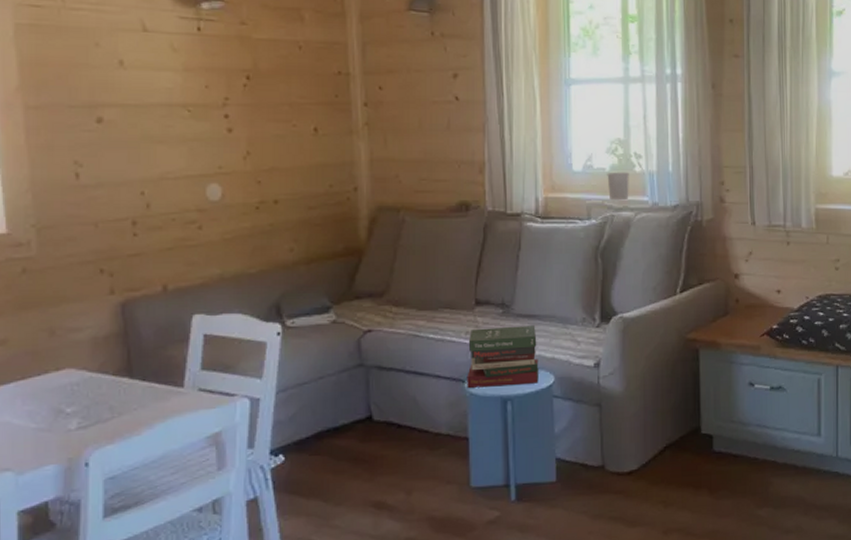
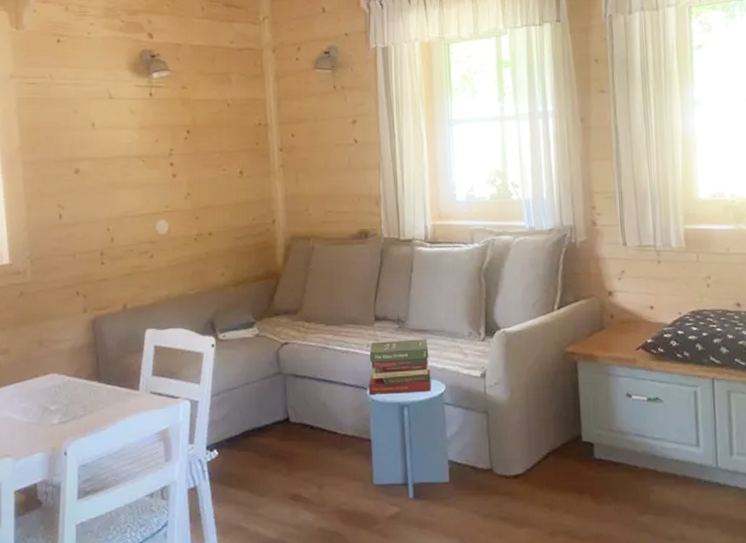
candle holder: present [607,172,629,201] -> none [487,200,508,226]

